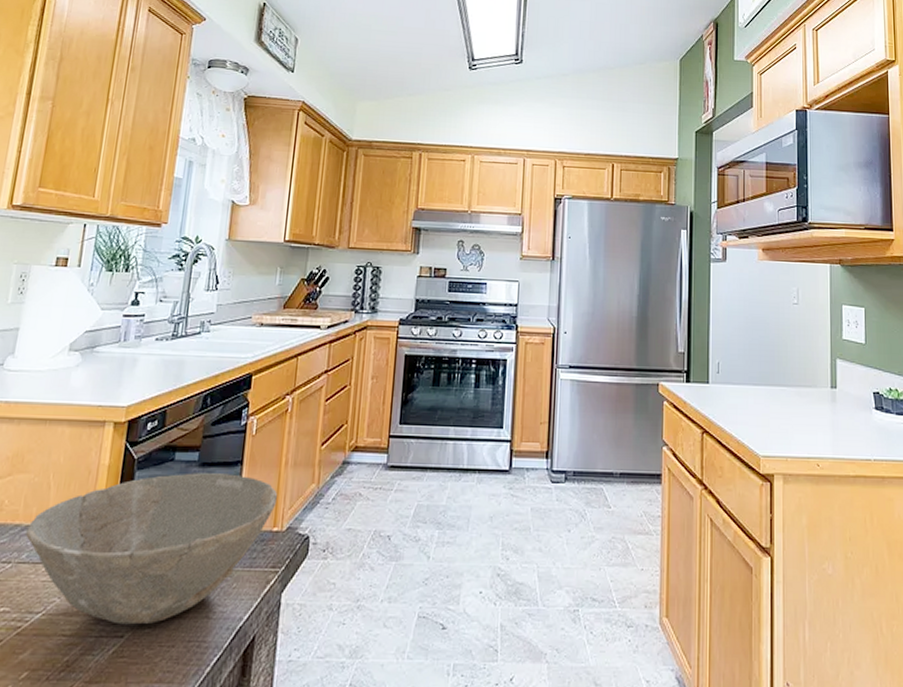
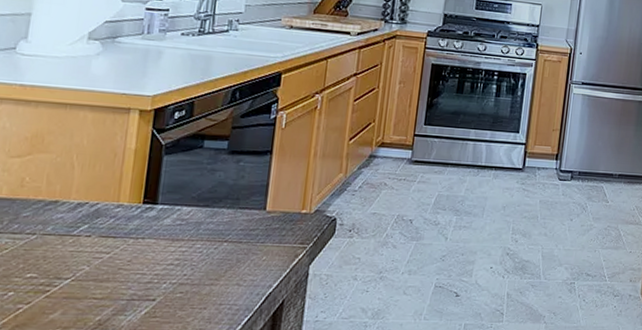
ceramic bowl: present [26,473,278,625] -> none [50,159,307,290]

